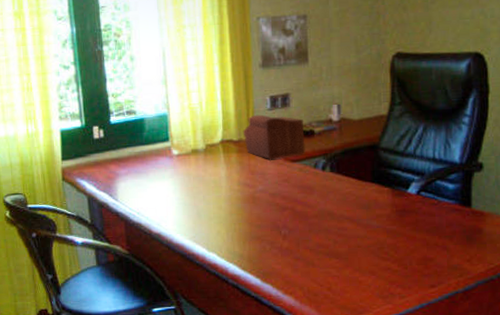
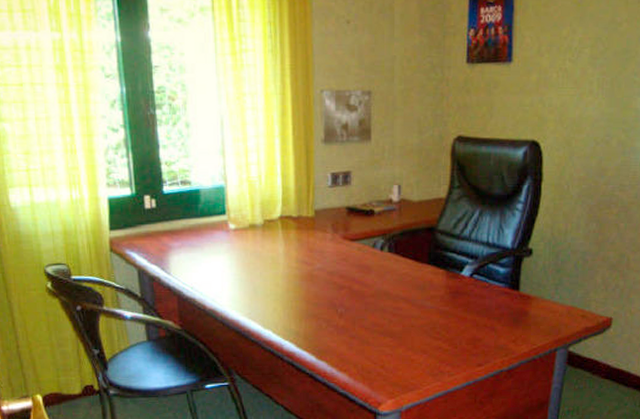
sewing box: present [242,114,306,159] -> none [302,191,365,237]

